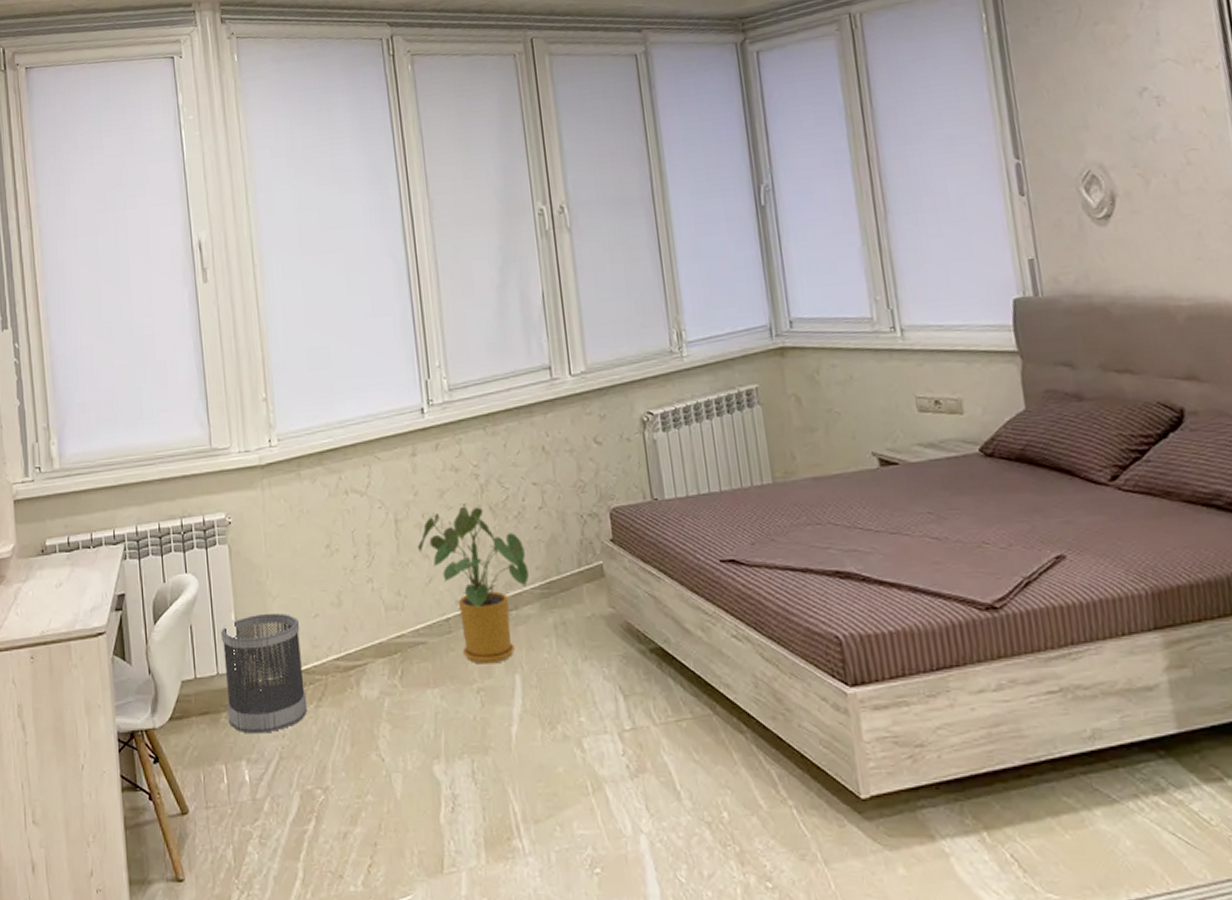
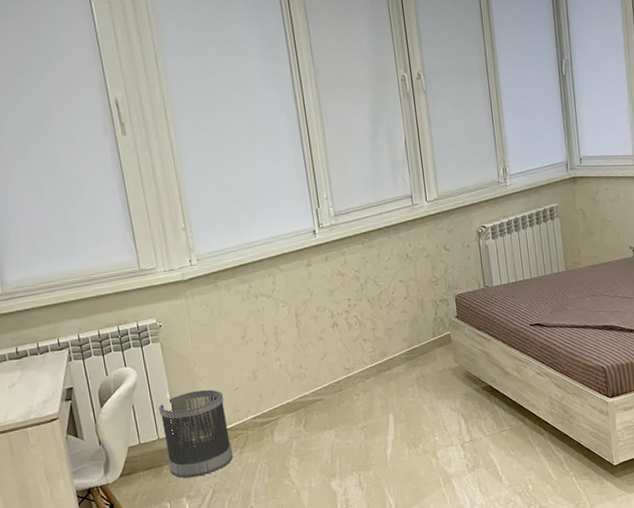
house plant: present [417,506,529,664] -> none [314,300,398,410]

